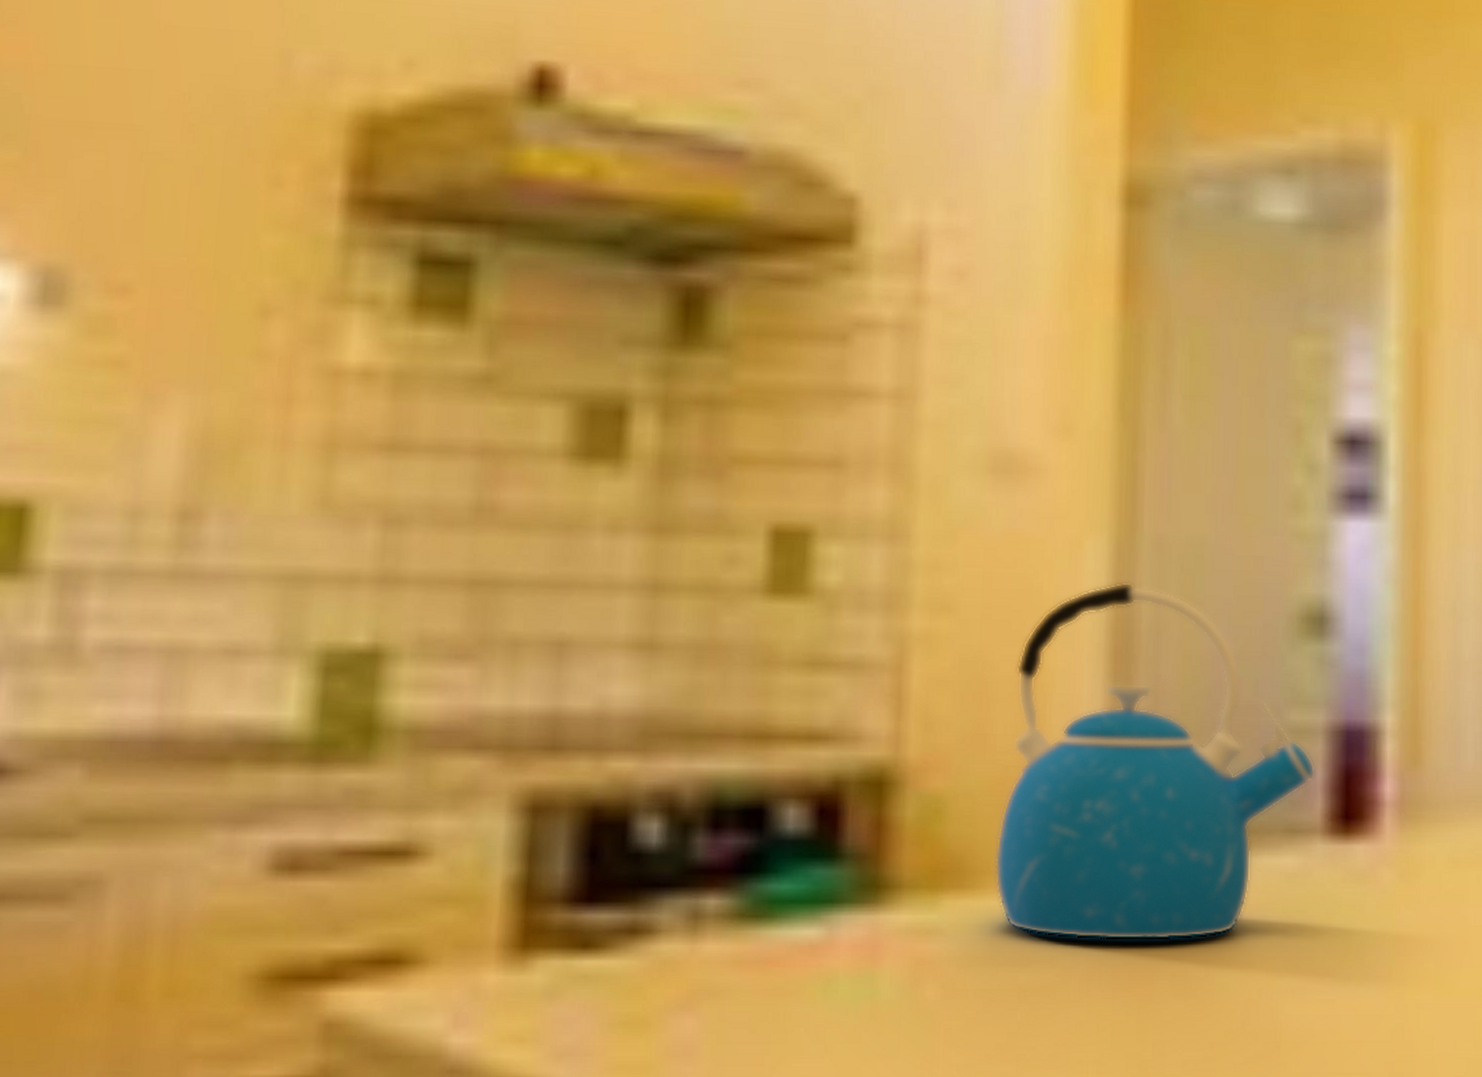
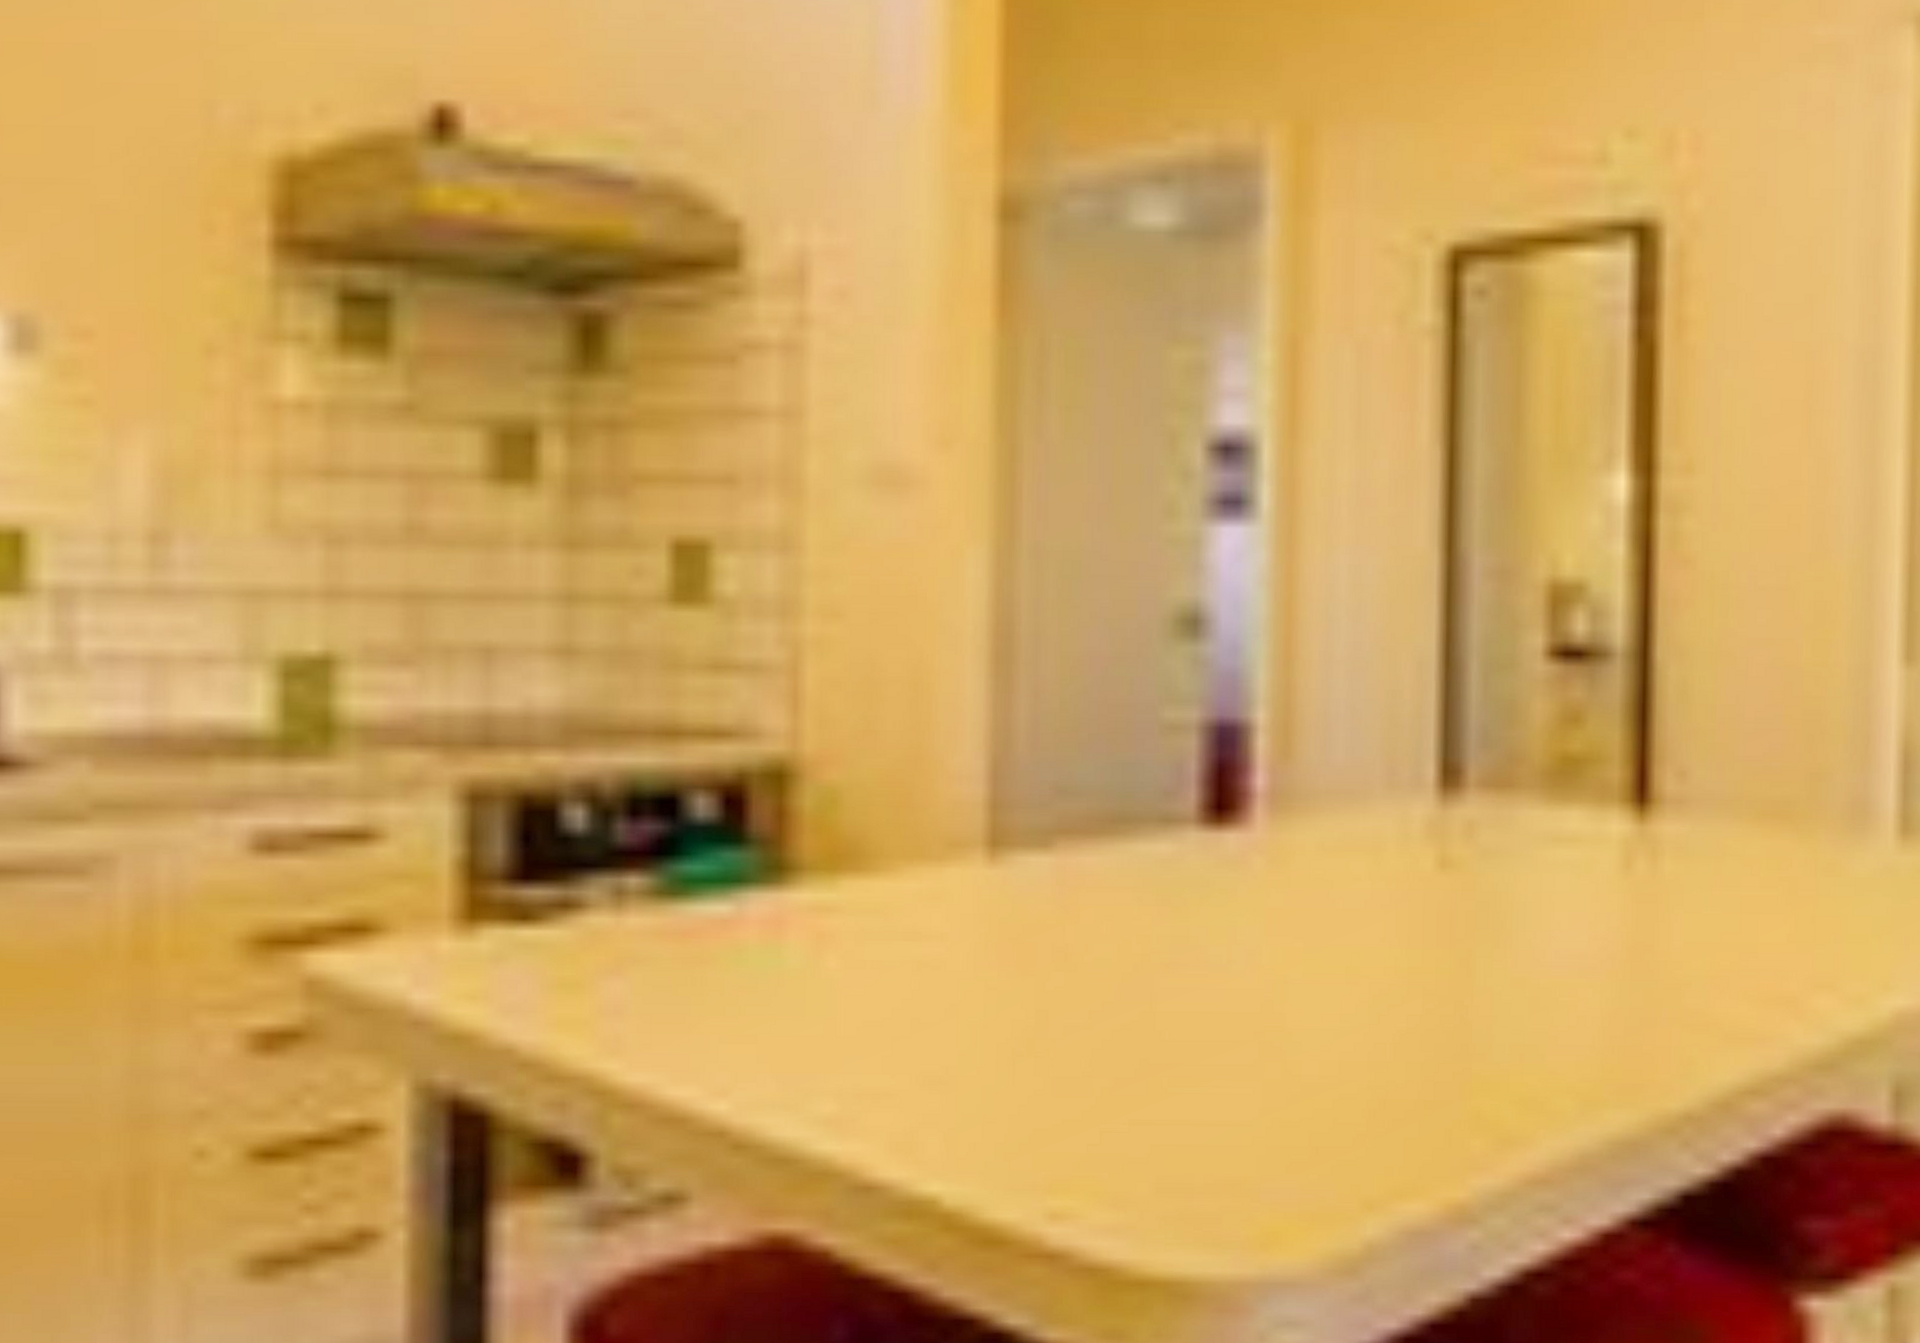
kettle: present [994,582,1315,940] -> none [887,588,1189,919]

